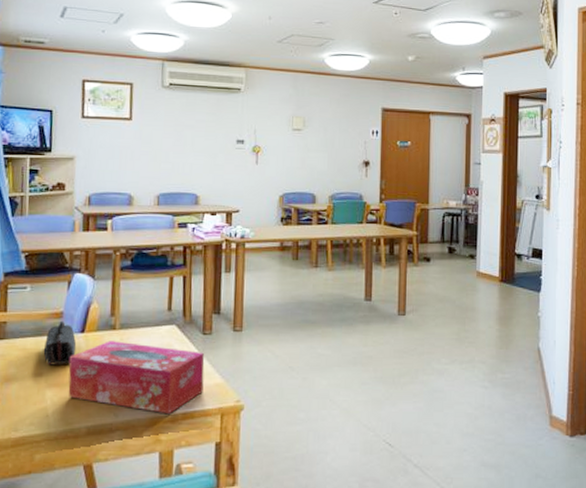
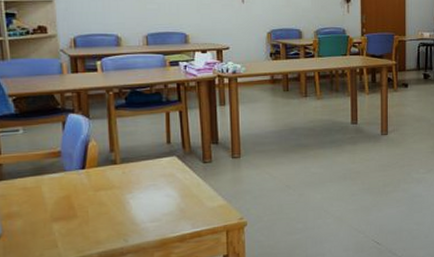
pencil case: present [43,320,77,366] -> none [44,159,79,201]
tissue box: present [68,341,205,415] -> none [72,174,208,236]

